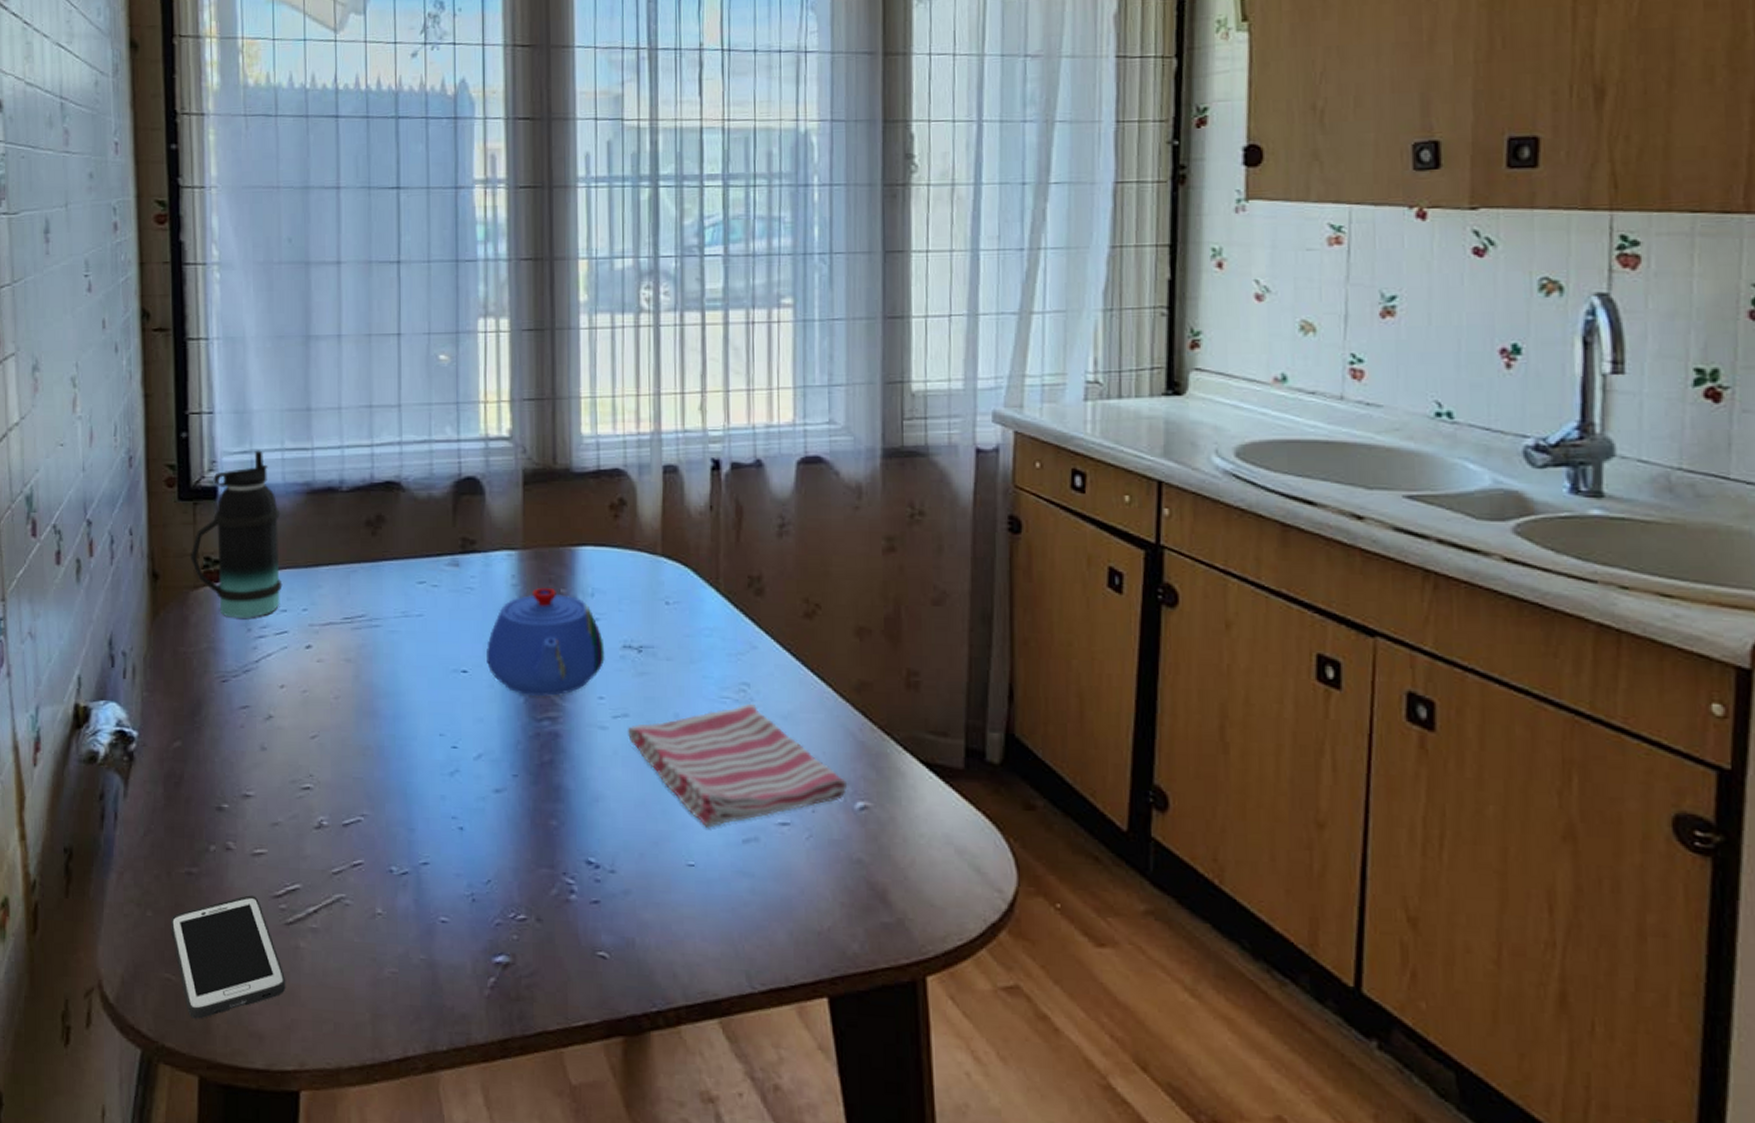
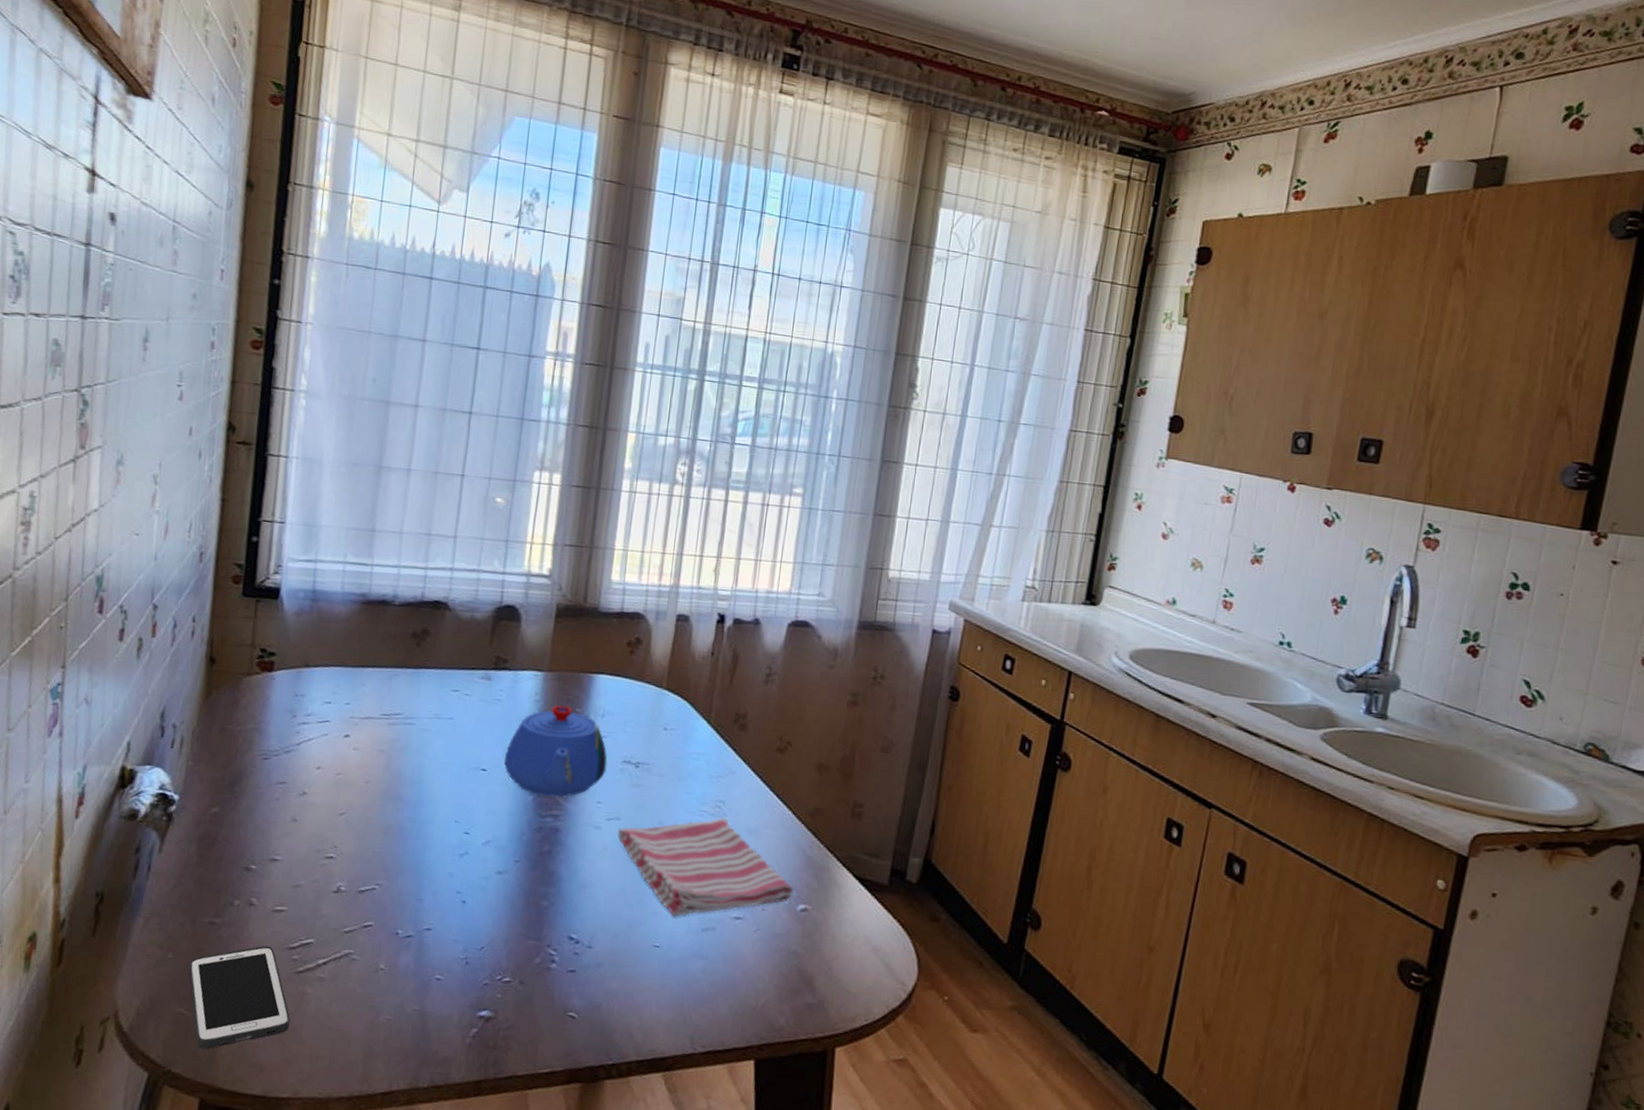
bottle: present [189,450,283,618] -> none [246,560,336,706]

